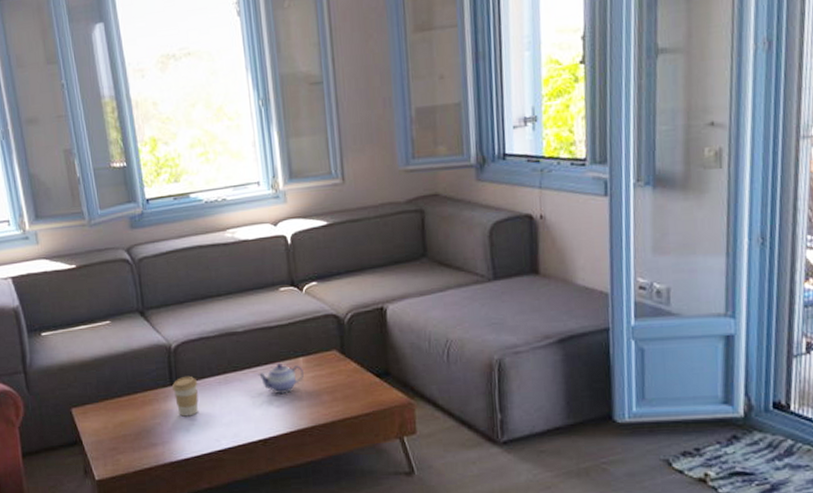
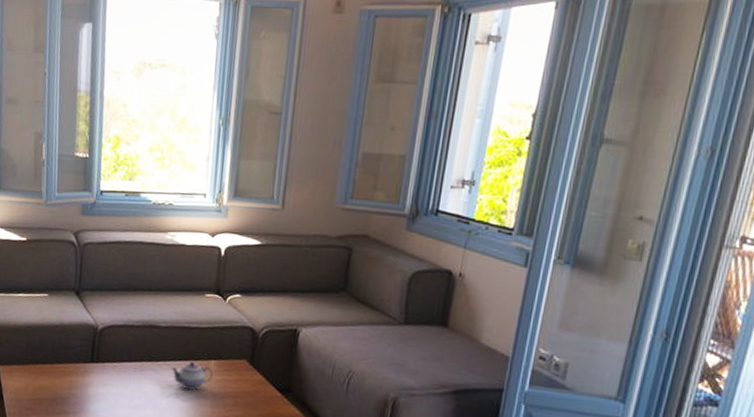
coffee cup: present [172,375,199,417] -> none [92,356,116,394]

